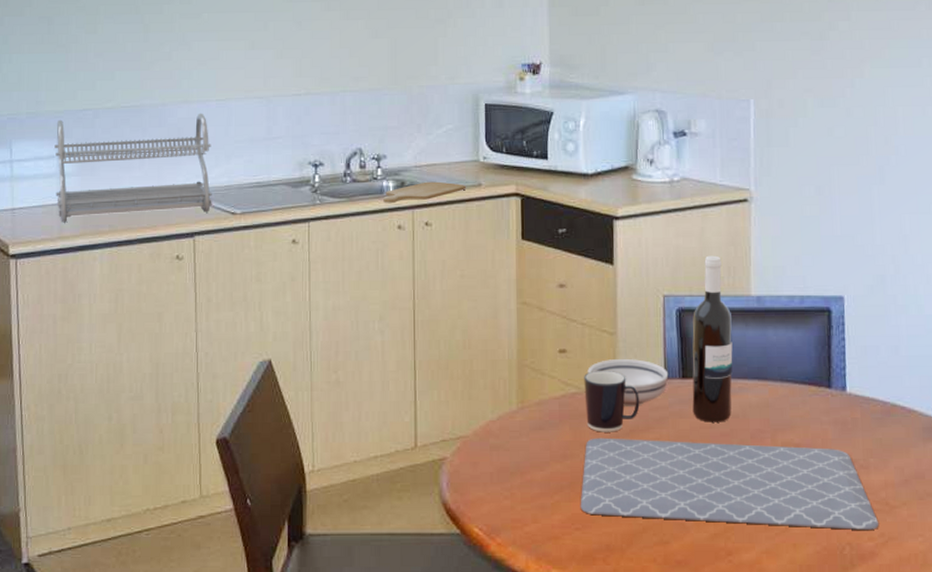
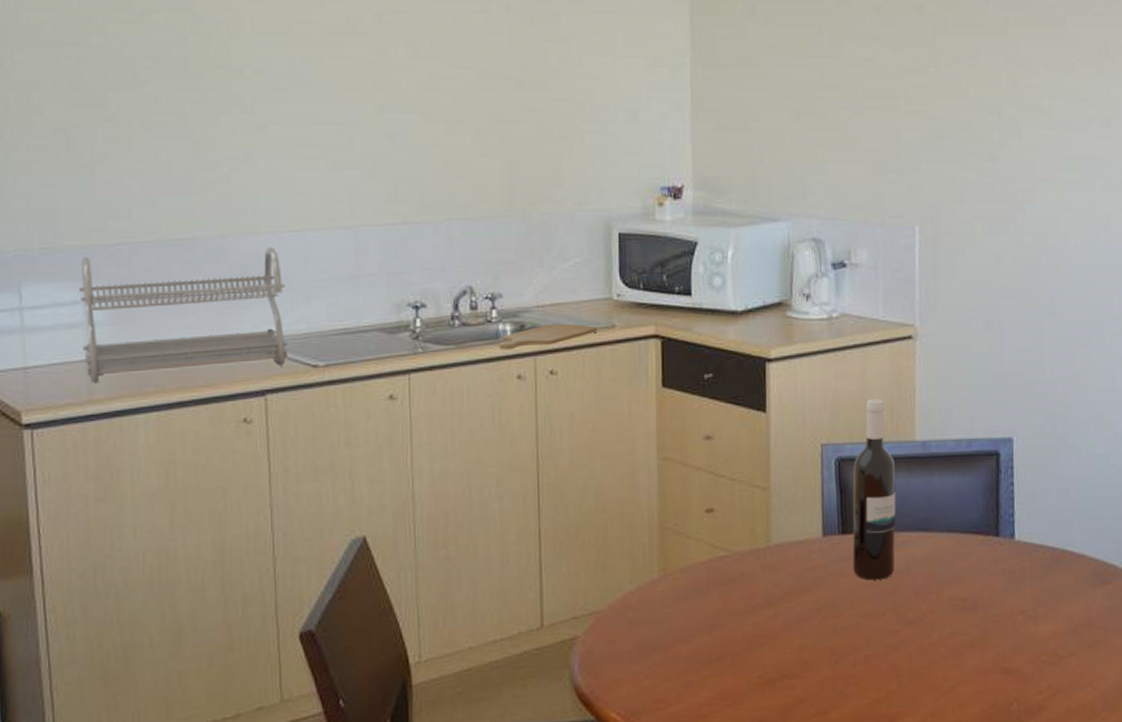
placemat: present [580,437,879,531] -> none [730,600,1048,689]
mug: present [584,370,640,432] -> none [734,529,796,598]
bowl: present [587,358,669,406] -> none [738,514,827,568]

